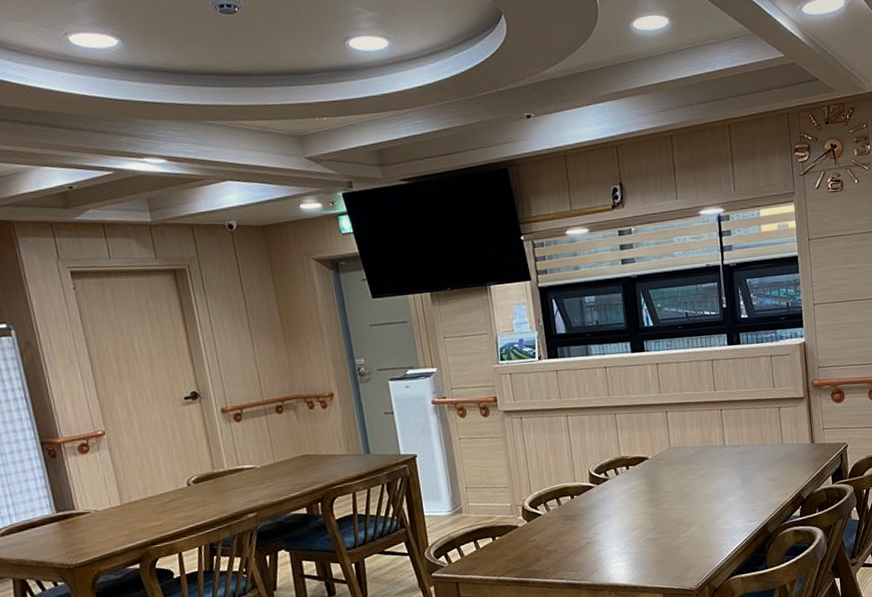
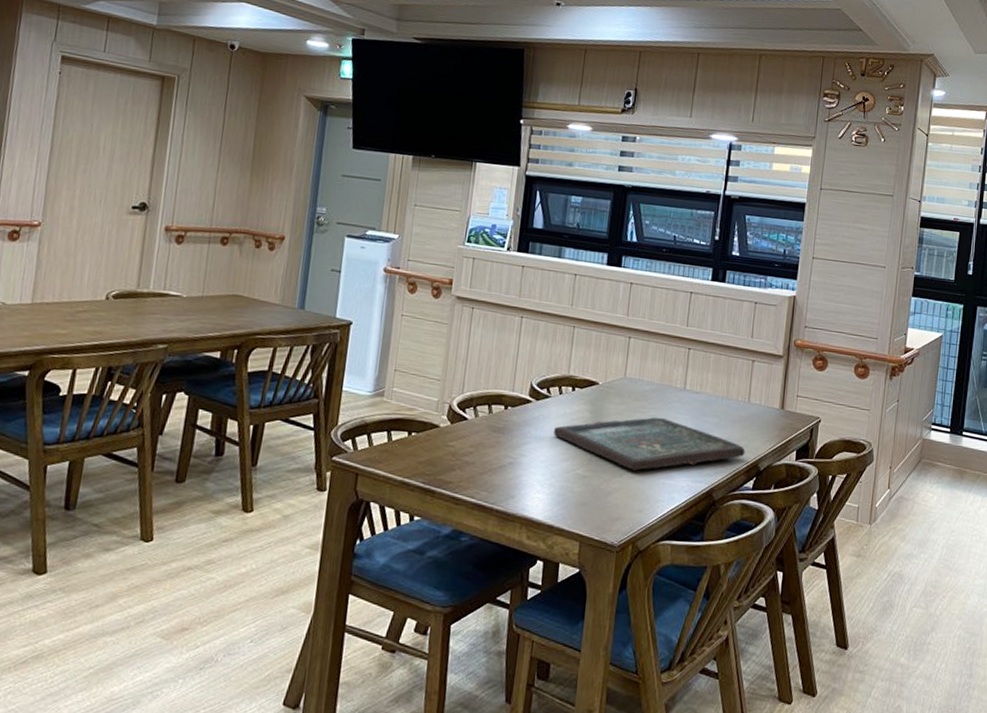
board game: none [618,474,788,525] -> present [553,417,745,471]

